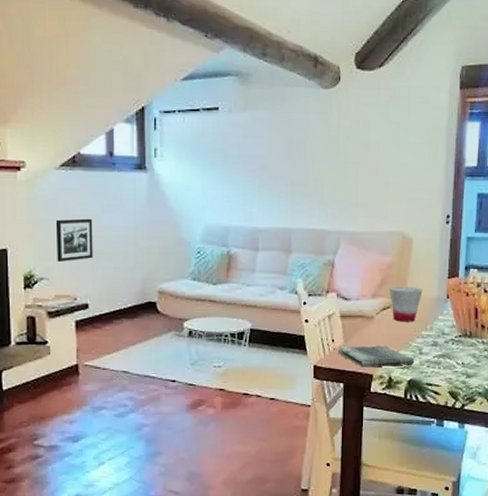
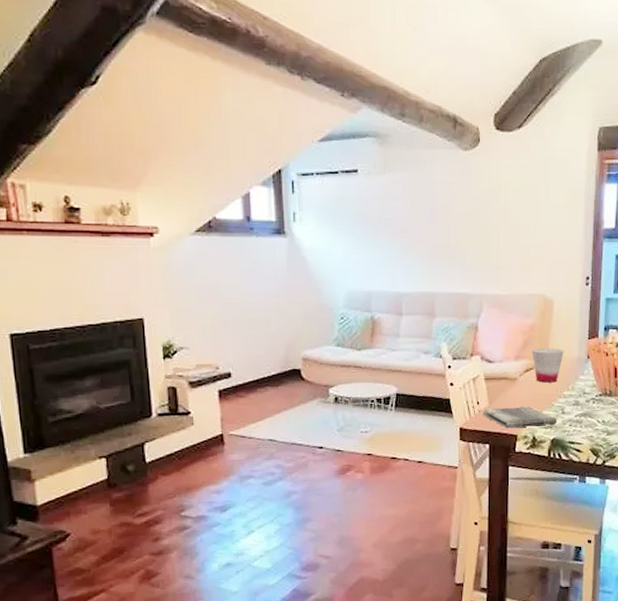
picture frame: present [55,218,93,263] -> none [193,285,234,331]

